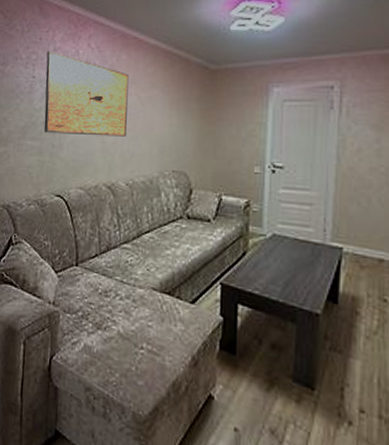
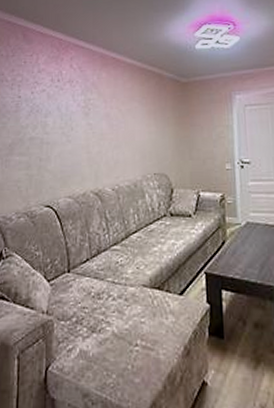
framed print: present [44,50,129,137] -> none [31,72,110,148]

